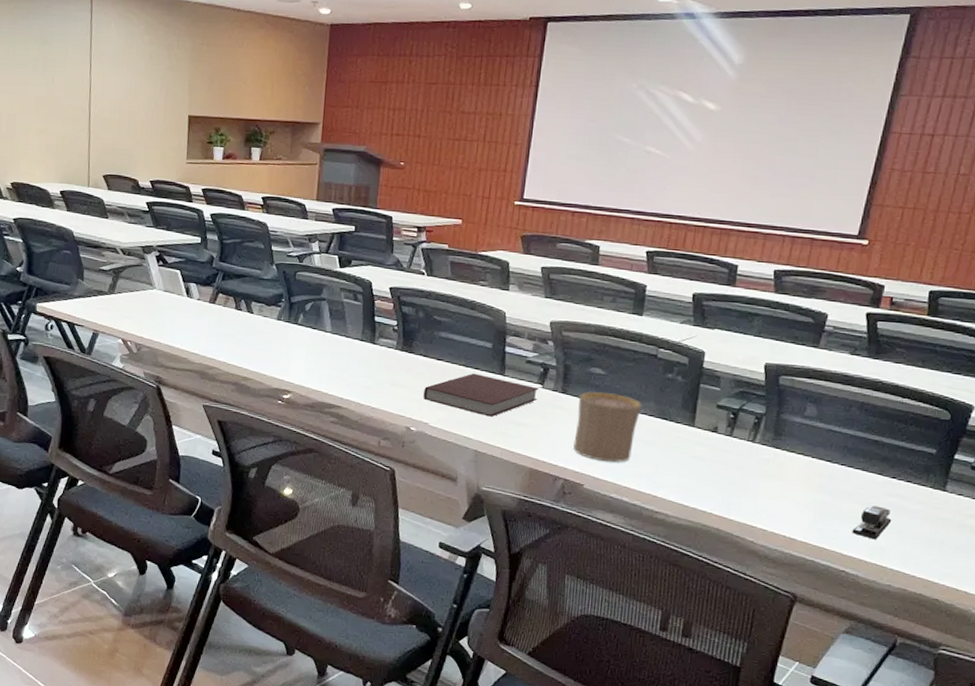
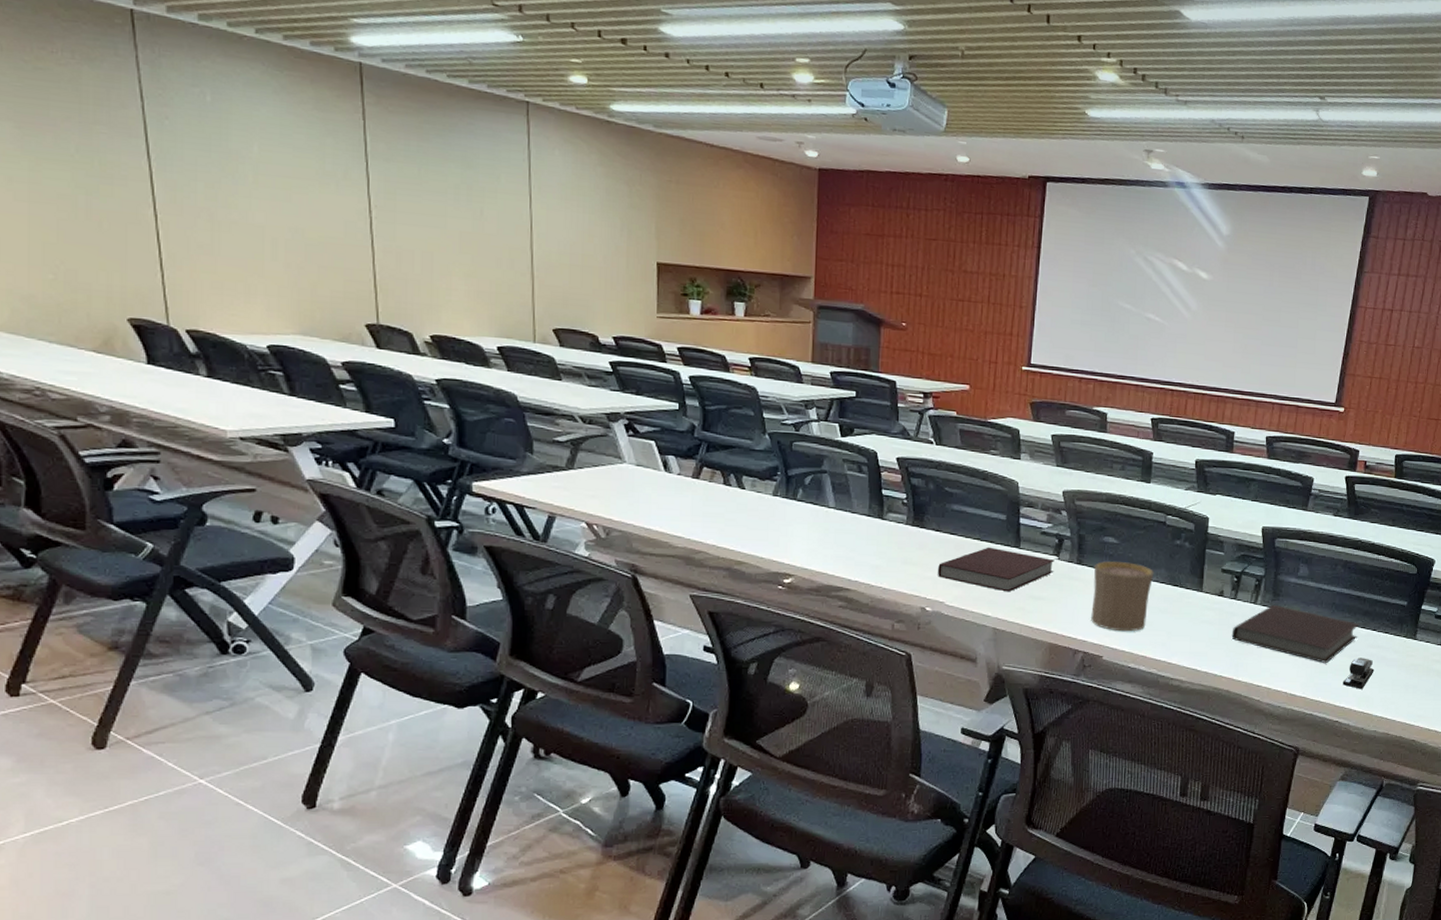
notebook: none [724,445,877,509] -> present [1231,605,1360,663]

